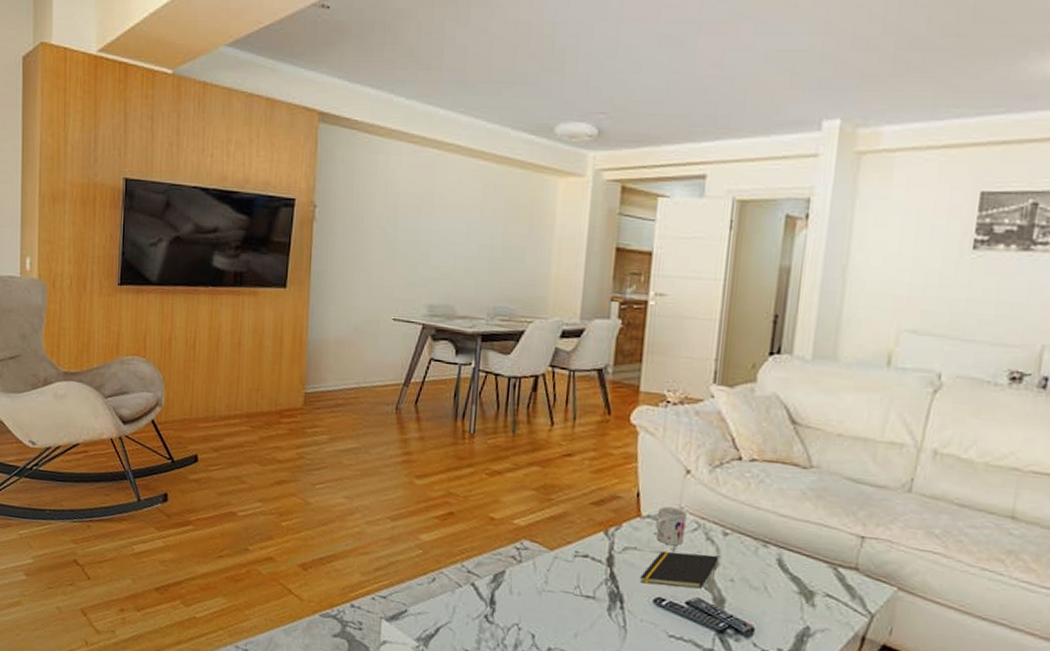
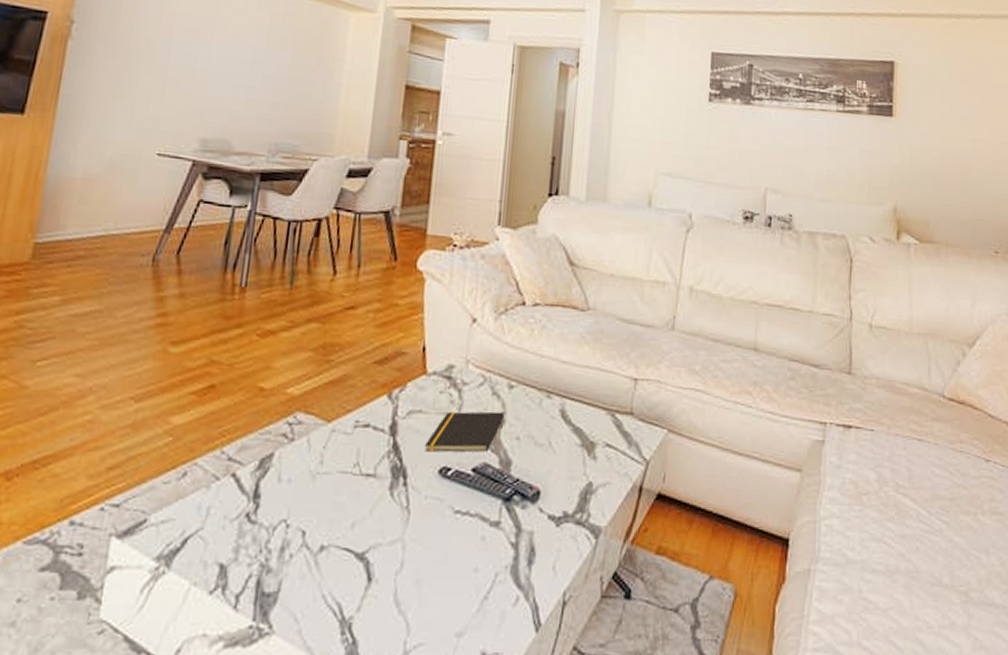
mug: present [656,506,688,546] -> none [442,360,474,405]

